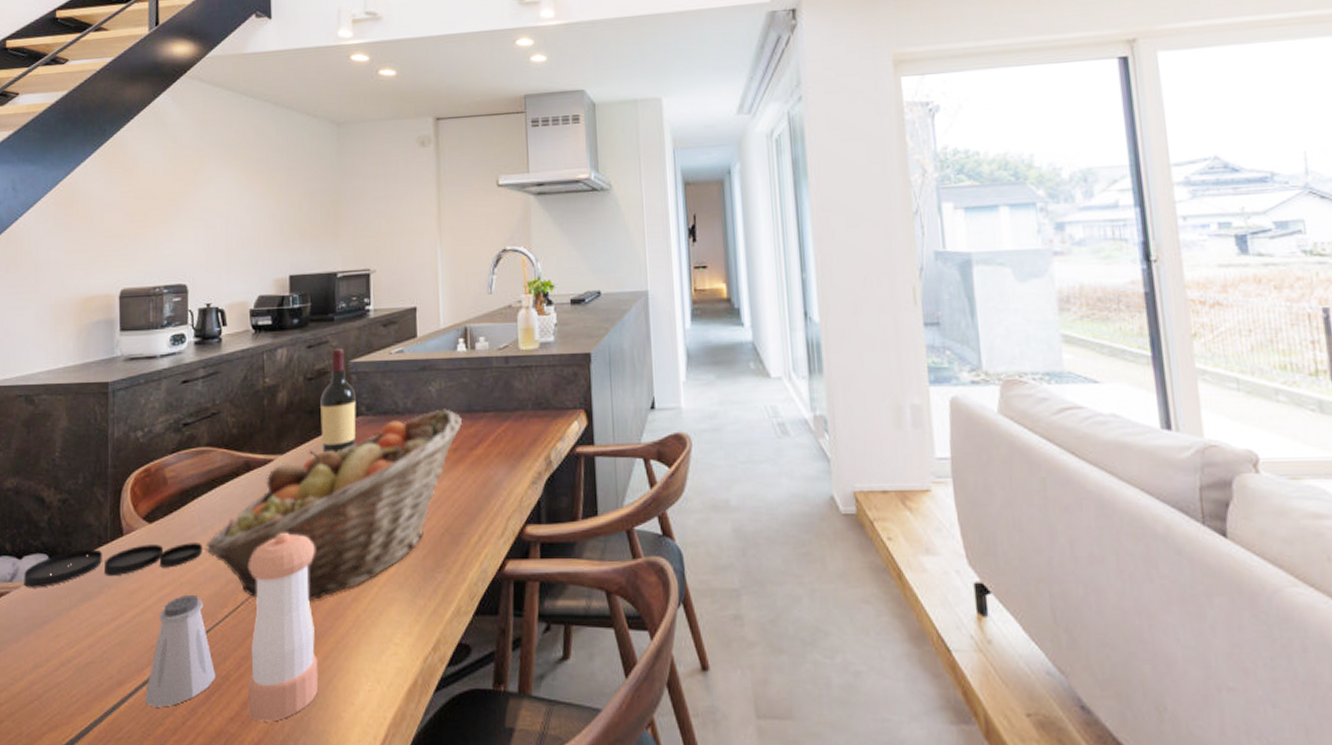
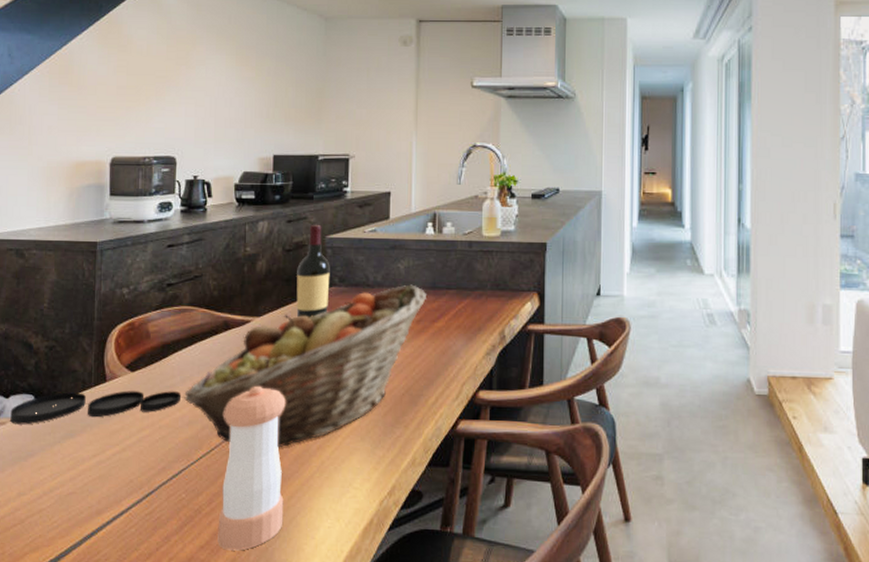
saltshaker: present [145,595,216,707] -> none [122,437,189,535]

